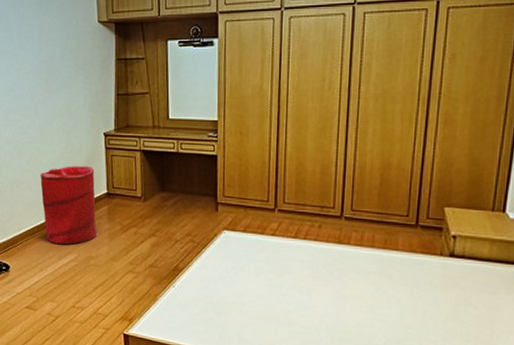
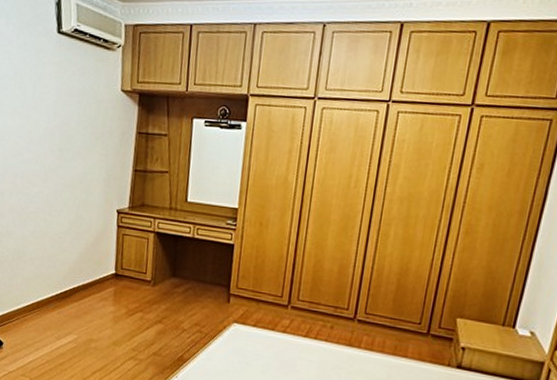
laundry hamper: present [40,165,98,245] -> none [44,241,104,325]

